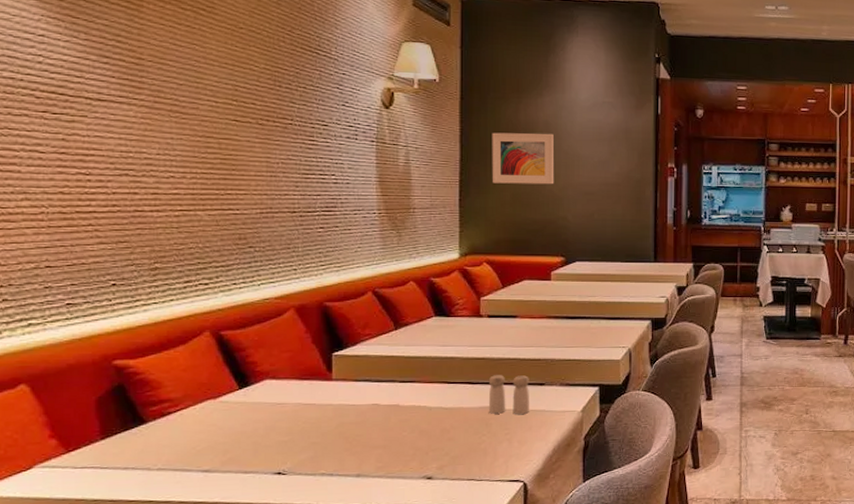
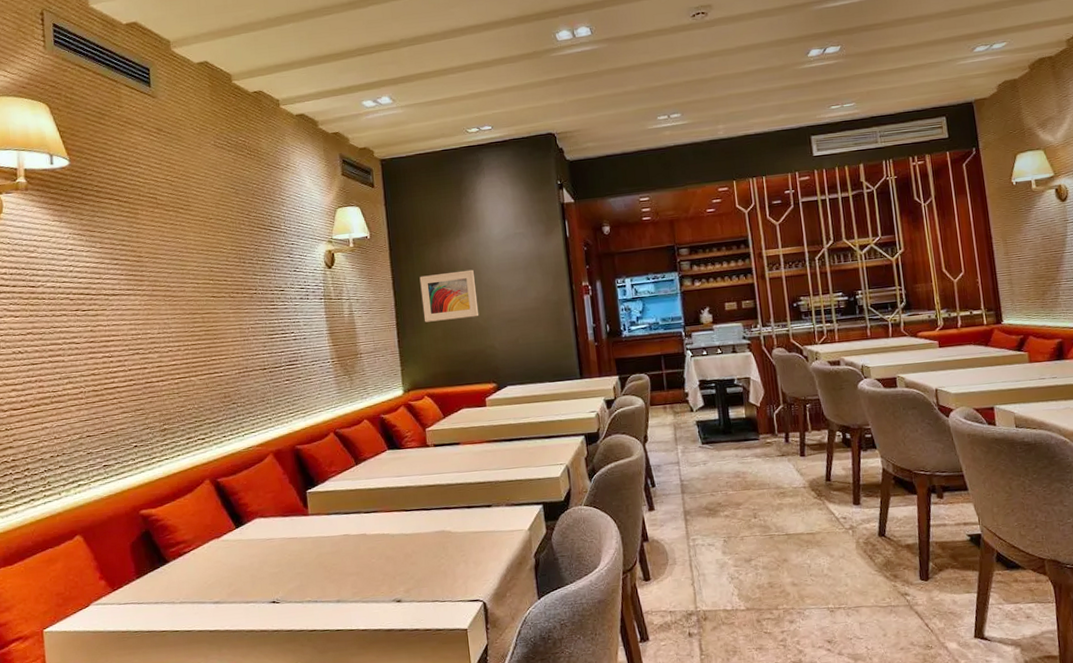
salt and pepper shaker: present [488,375,530,415] -> none [440,498,481,538]

